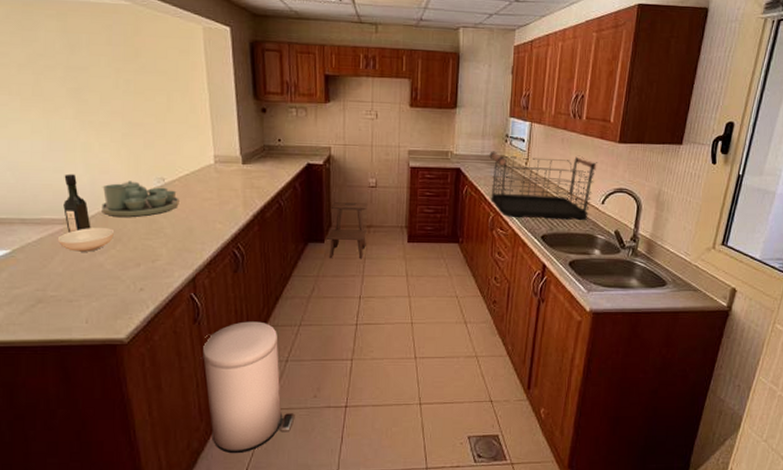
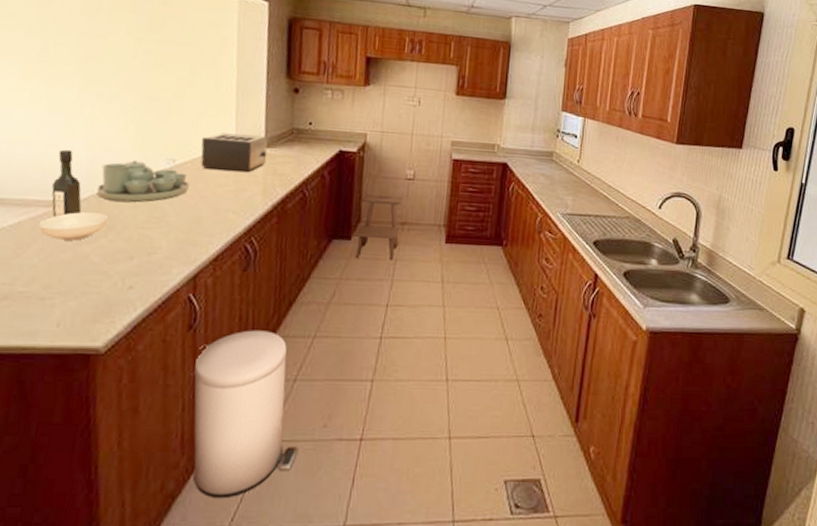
toaster: none [184,152,244,186] -> present [200,133,268,172]
dish rack: present [489,151,598,220] -> none [539,146,655,226]

